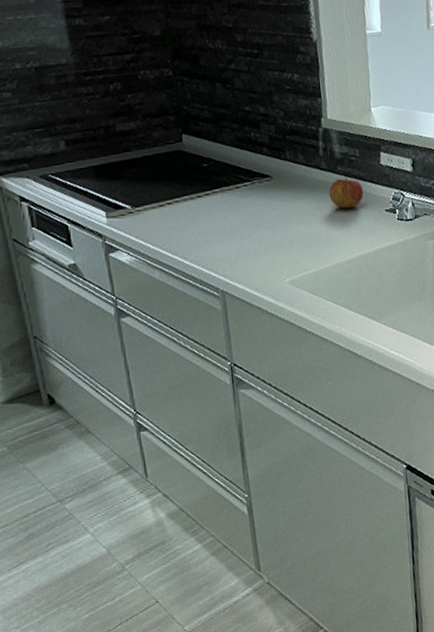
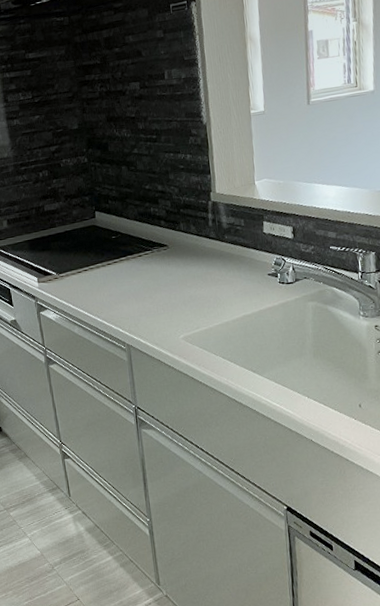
apple: present [328,176,364,209] -> none [217,244,248,274]

